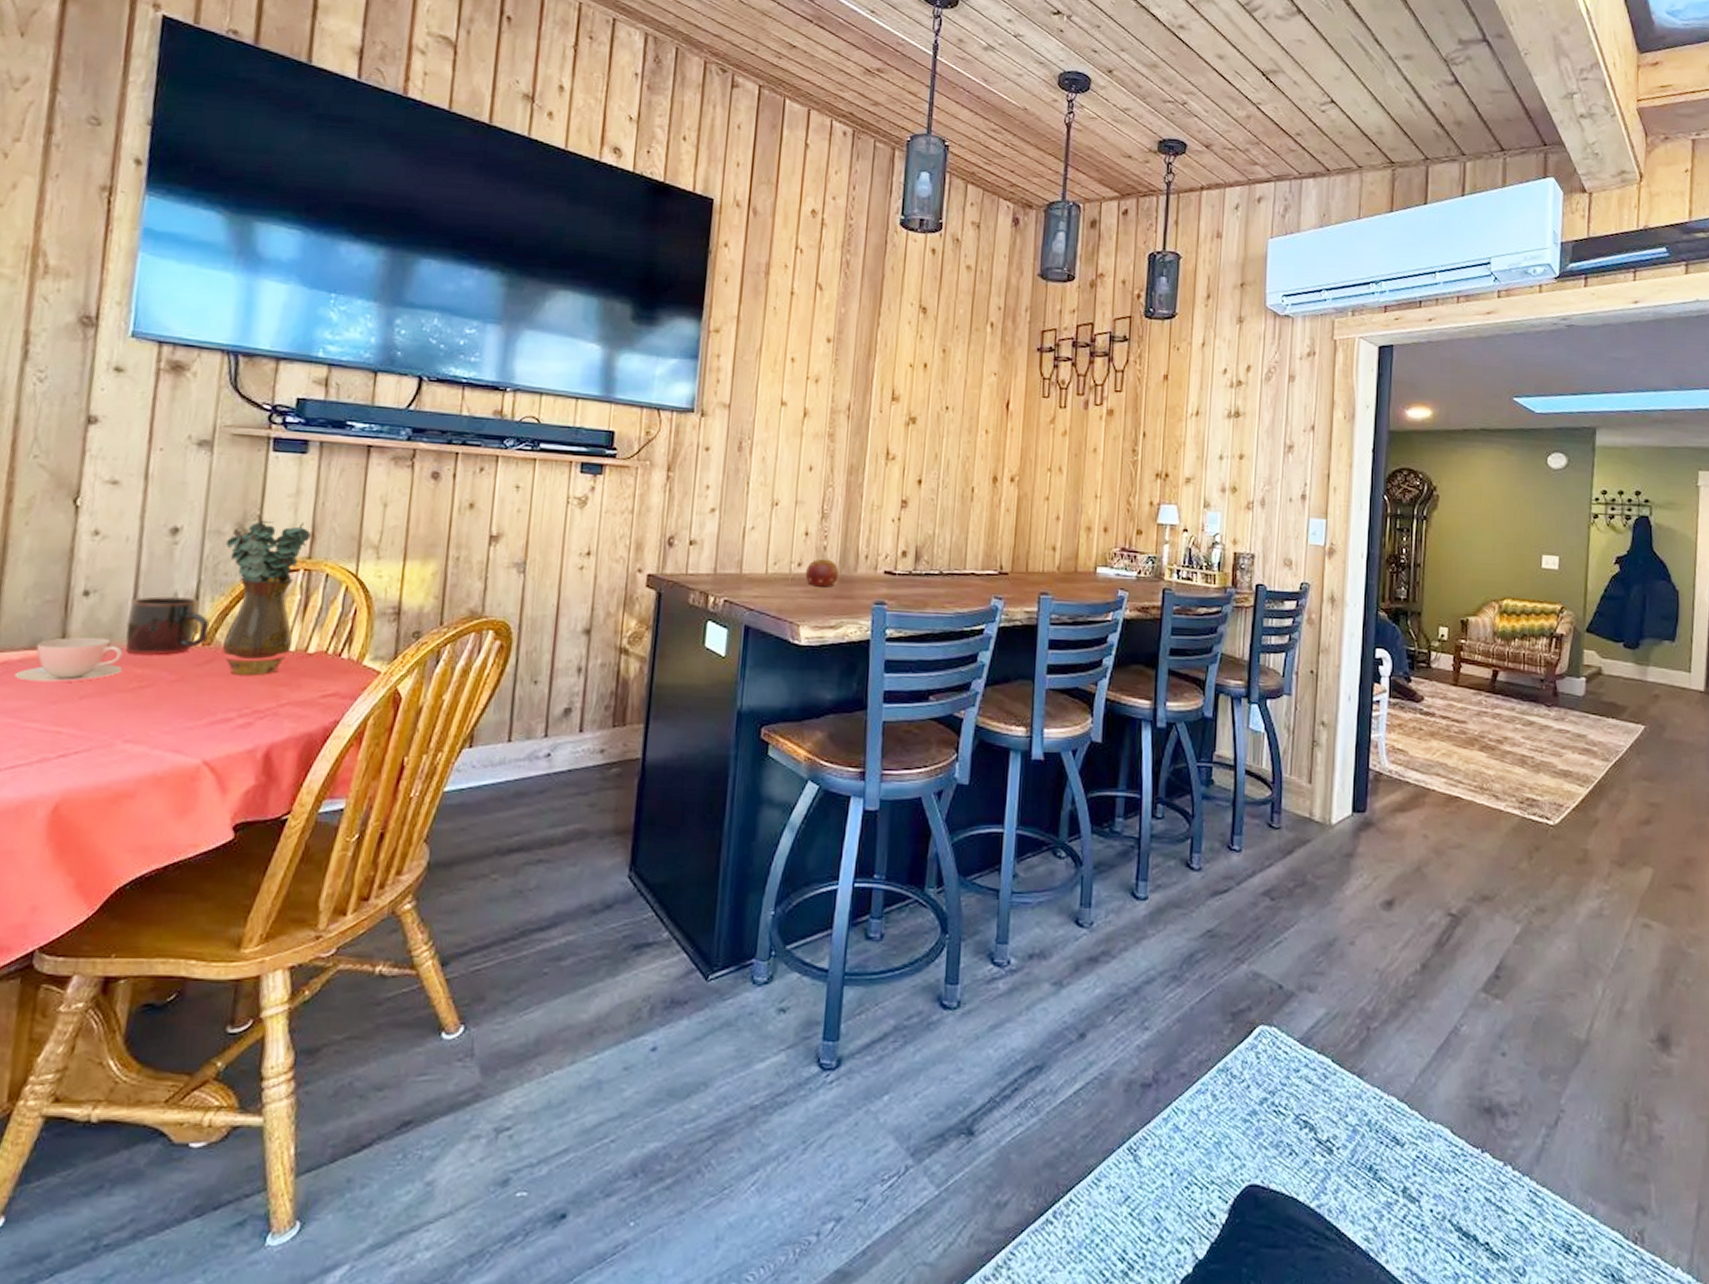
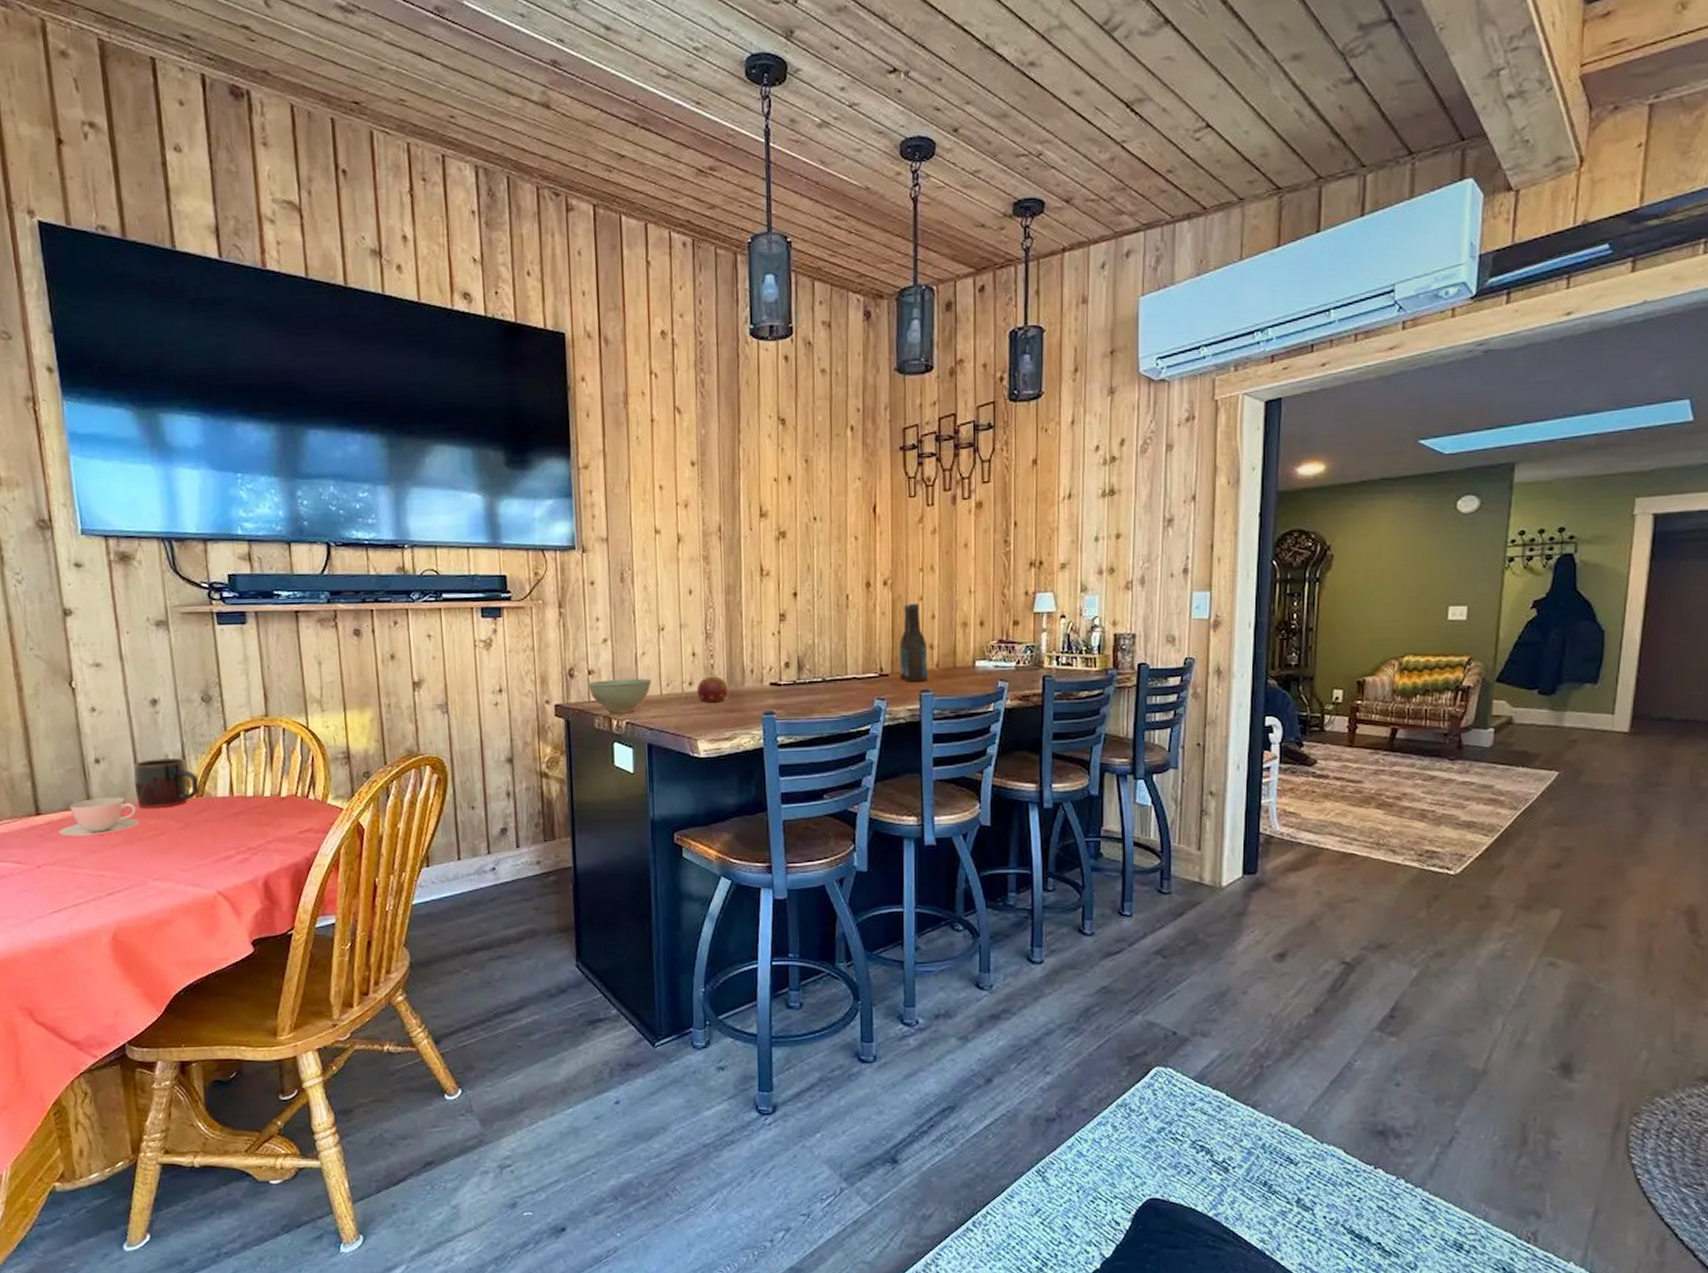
vase: present [222,515,312,677] -> none [197,682,268,820]
bowl: none [687,552,758,591] -> present [588,678,651,714]
beer bottle: none [1020,502,1049,584] -> present [899,603,927,682]

